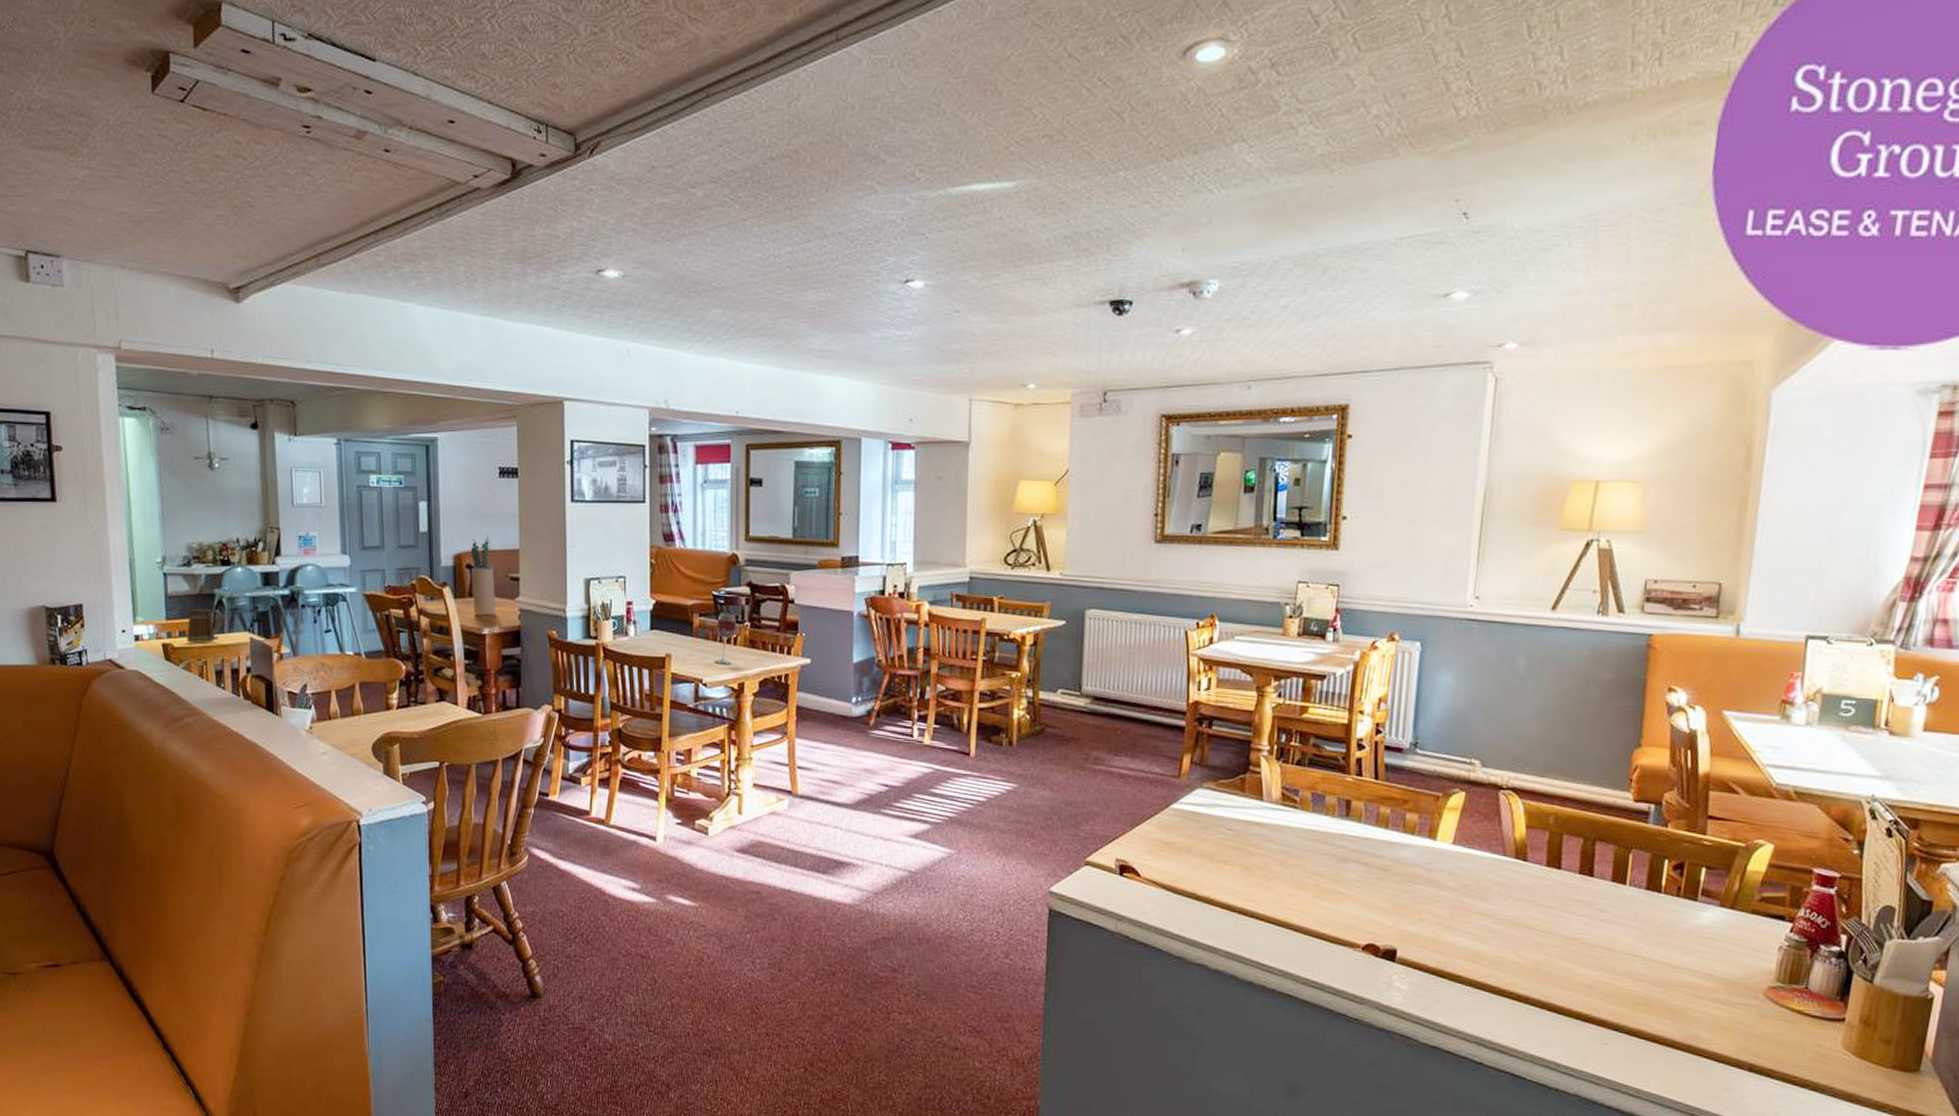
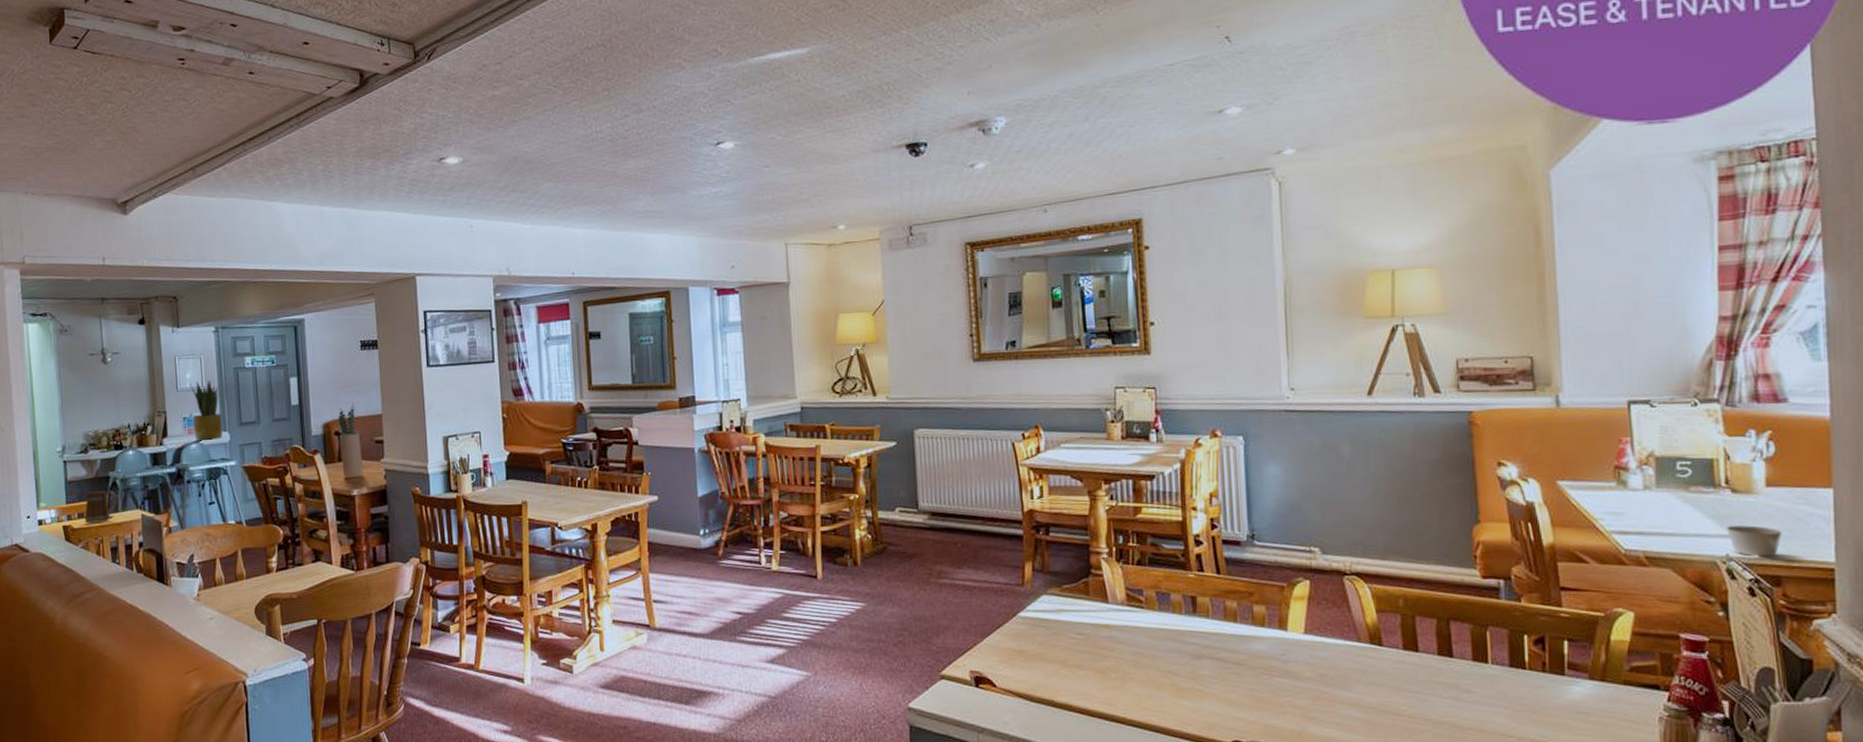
planter: none [306,496,343,563] -> present [189,379,223,440]
wineglass: present [714,611,736,665] -> none [566,457,586,508]
candle: none [1877,767,1929,800] -> present [1726,525,1782,557]

